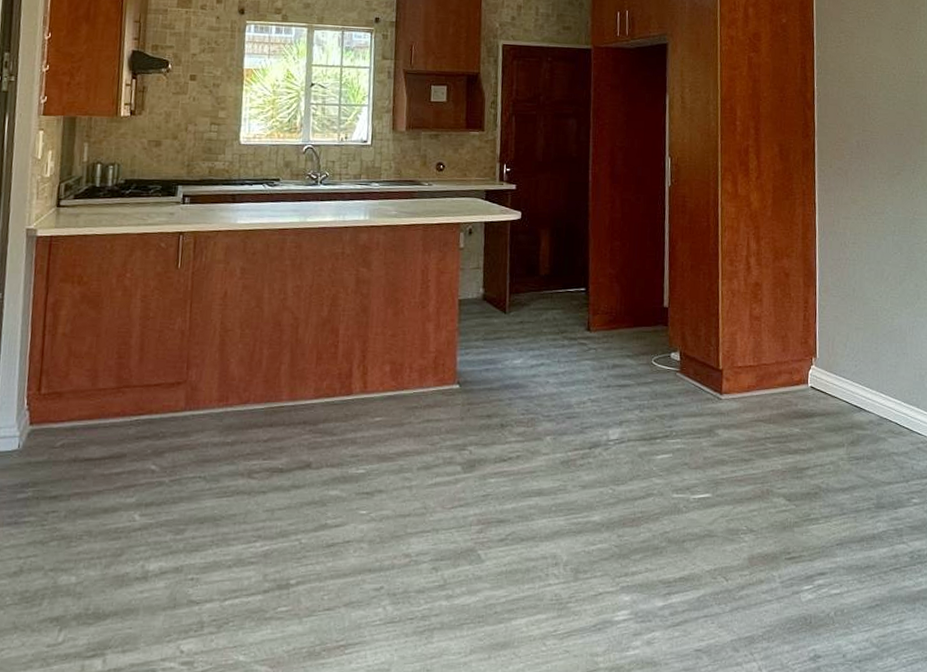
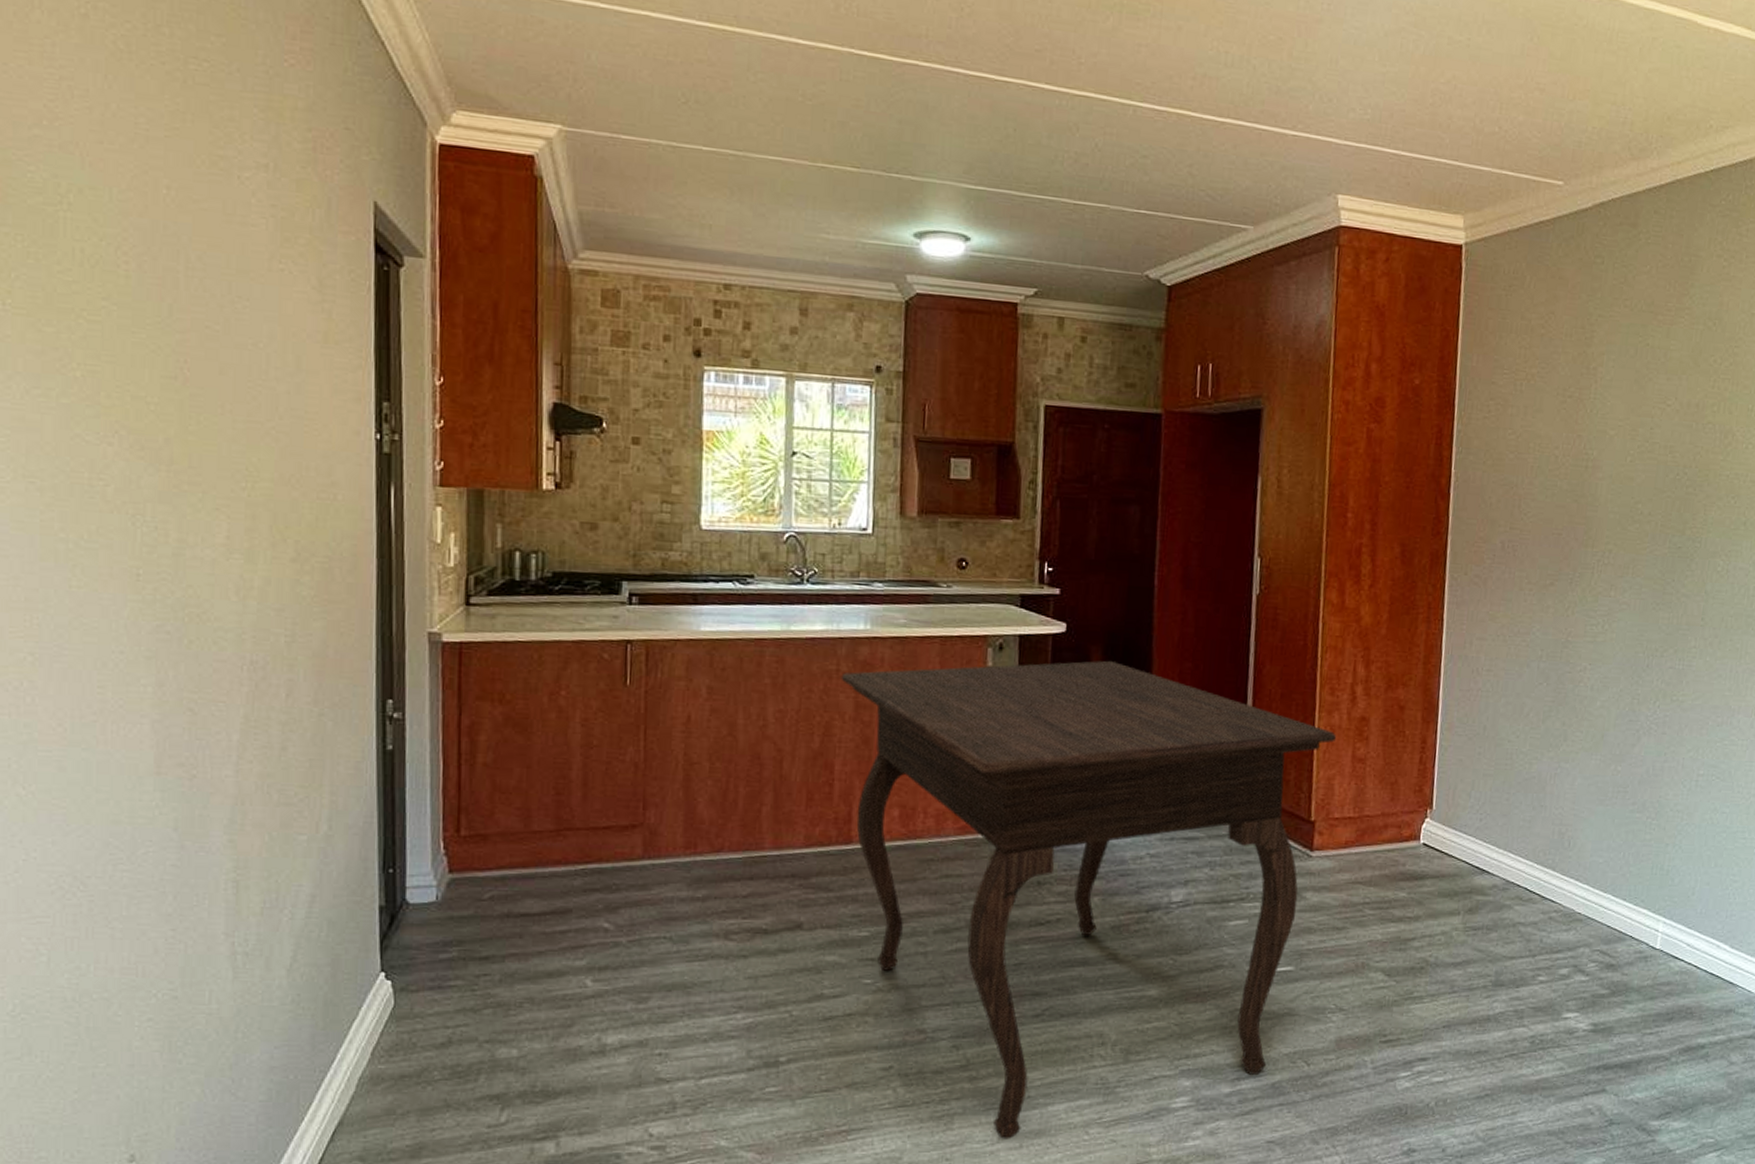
dining table: none [345,241,737,651] -> present [841,660,1337,1139]

